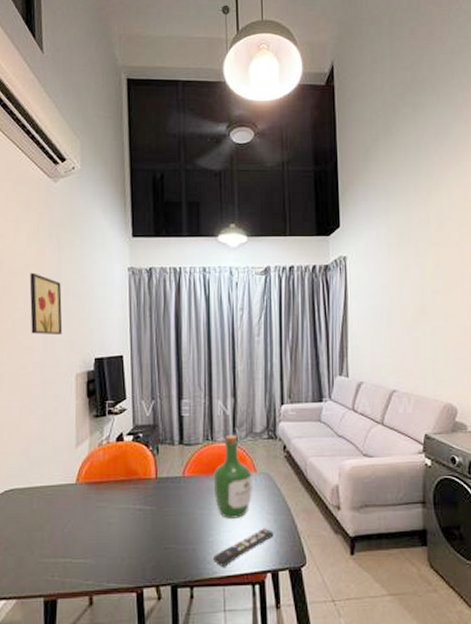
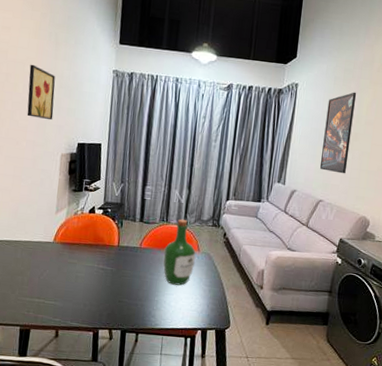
remote control: present [212,528,274,567] -> none [156,295,207,321]
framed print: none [384,258,419,355] -> present [319,92,357,174]

